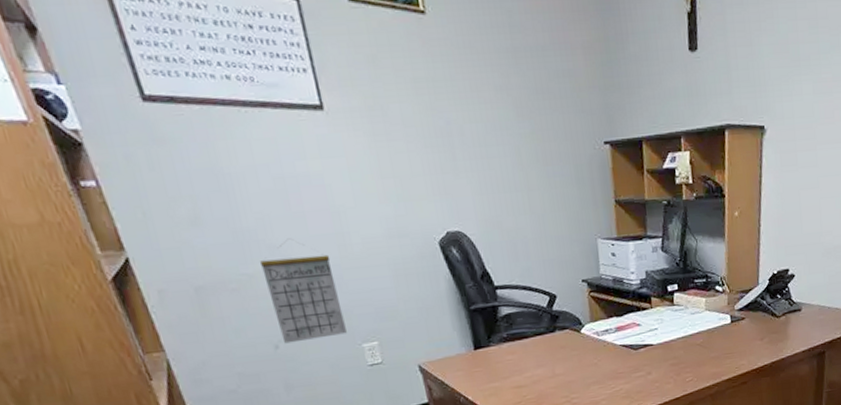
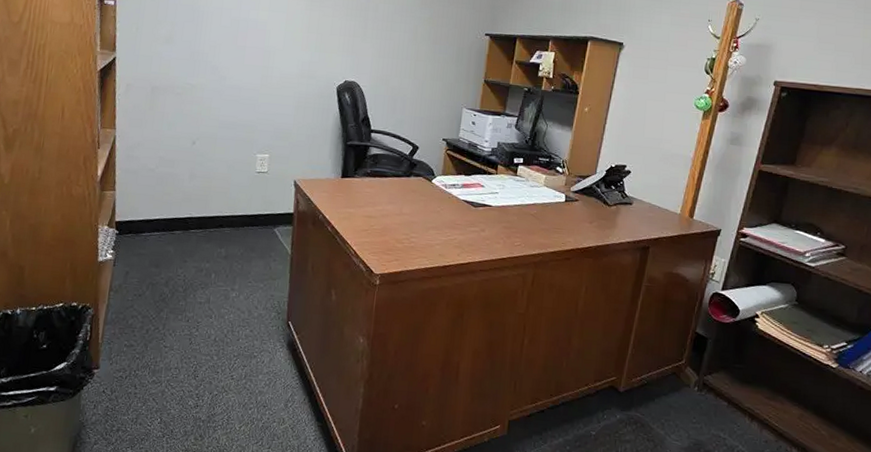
calendar: present [260,240,347,344] -> none [200,65,254,144]

